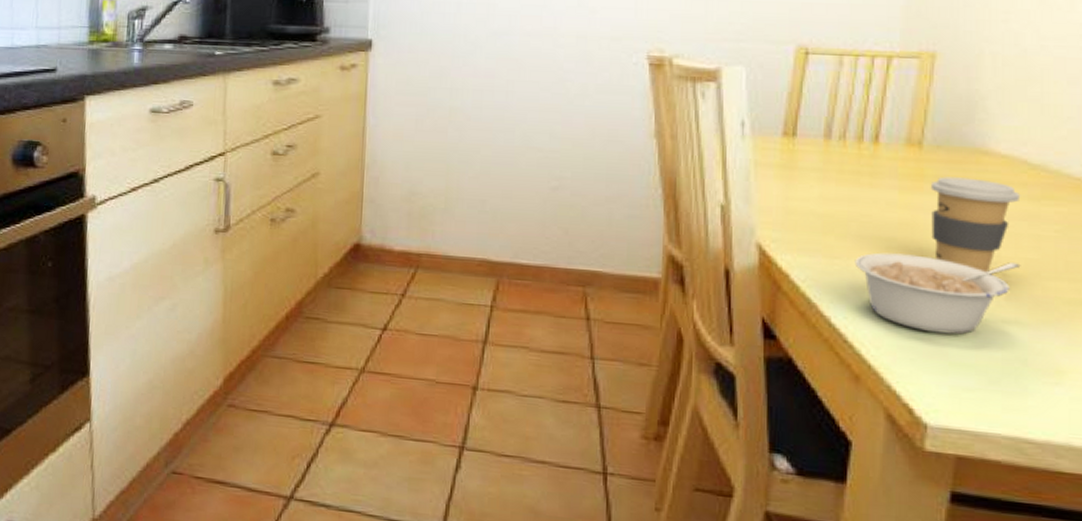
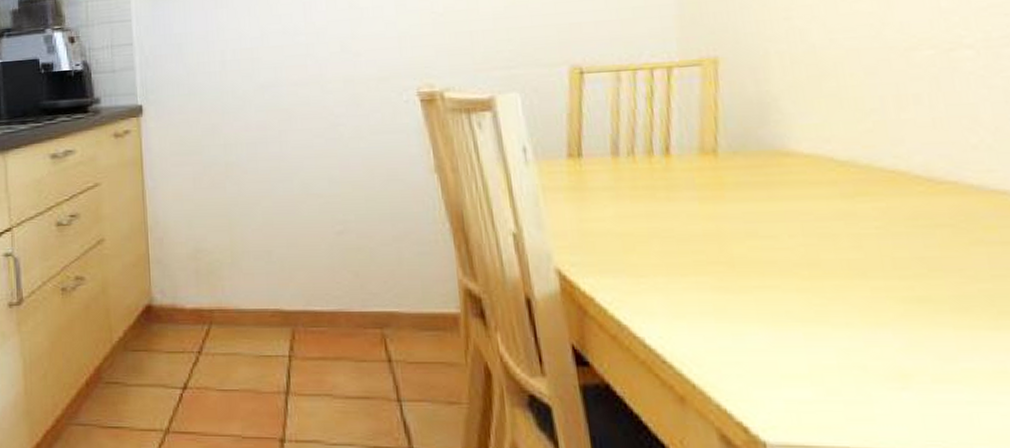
legume: present [854,252,1021,335] -> none [662,265,844,345]
coffee cup: present [930,176,1021,273] -> none [732,181,832,278]

